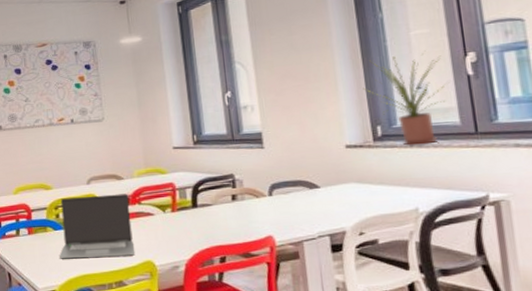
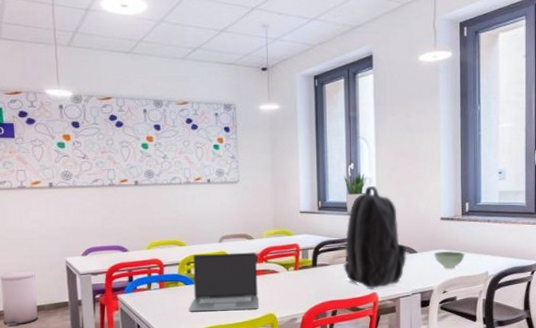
planter: none [220,100,247,148] -> present [344,172,366,215]
backpack: none [228,114,307,231] -> present [343,186,407,289]
bowl: none [342,184,384,207] -> present [434,251,465,270]
house plant: present [363,50,450,147] -> none [459,142,522,221]

